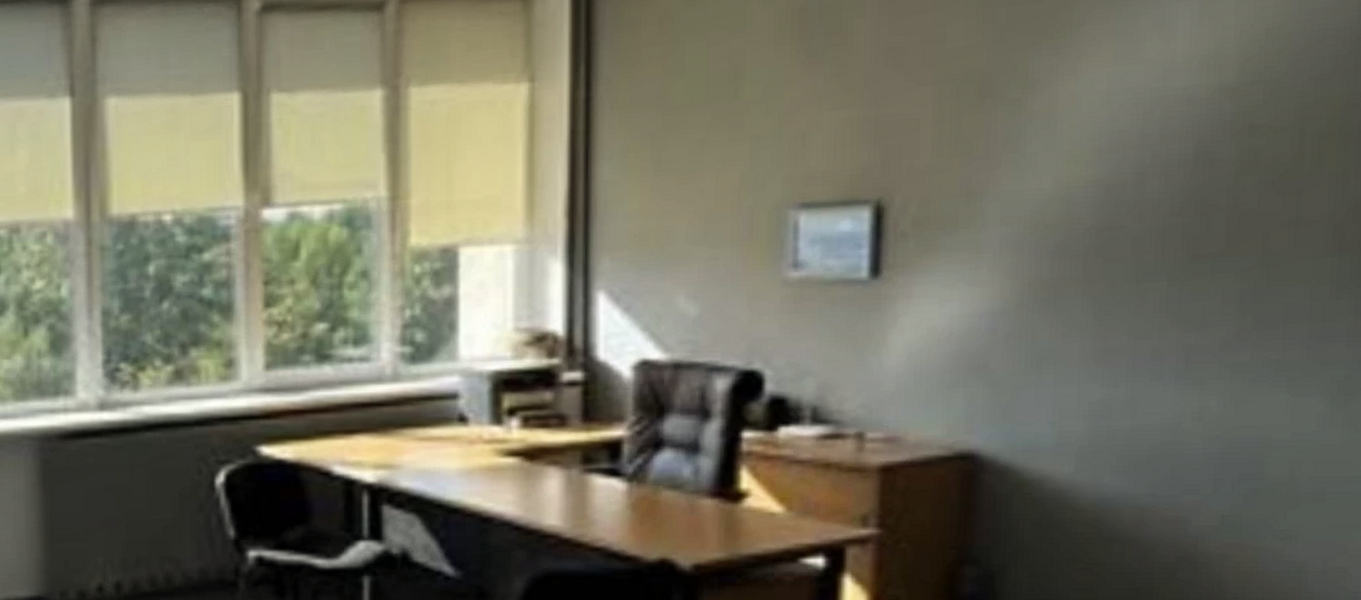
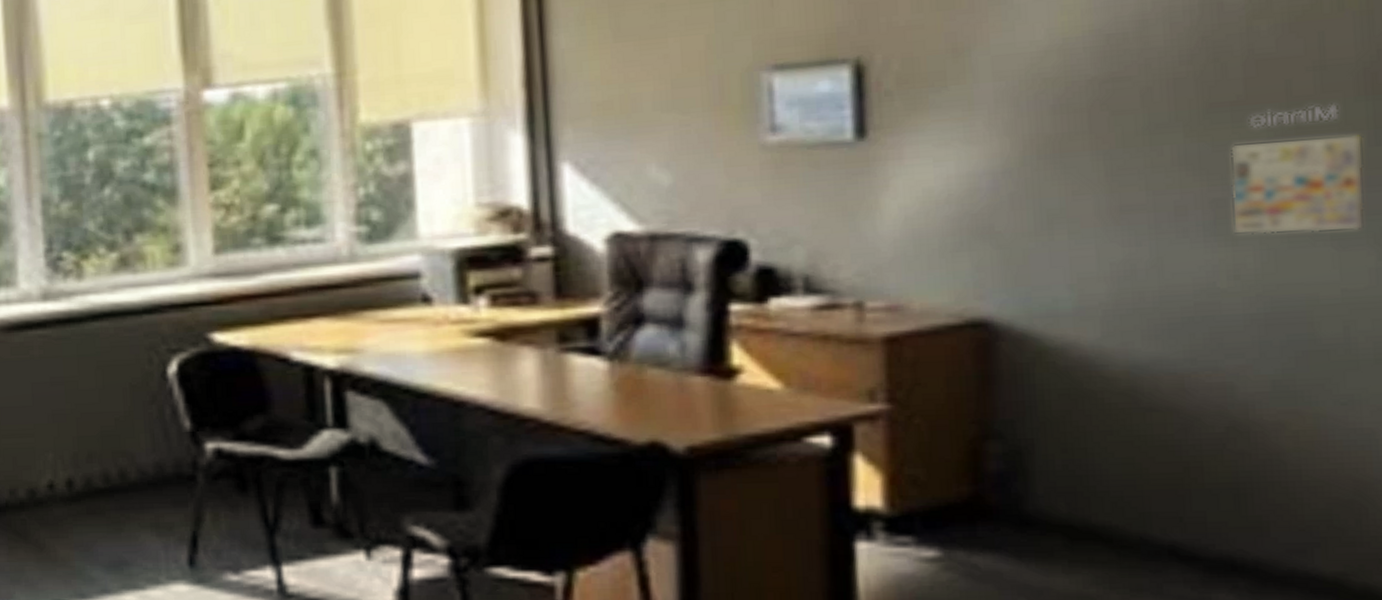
calendar: none [1201,259,1326,380] -> present [1229,104,1366,235]

